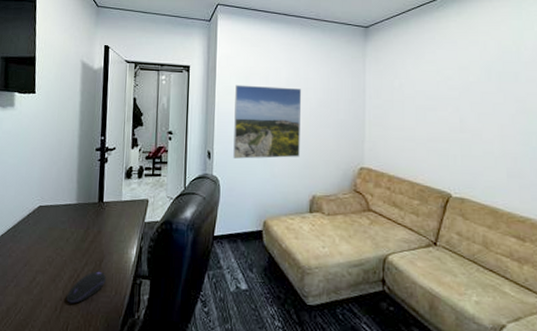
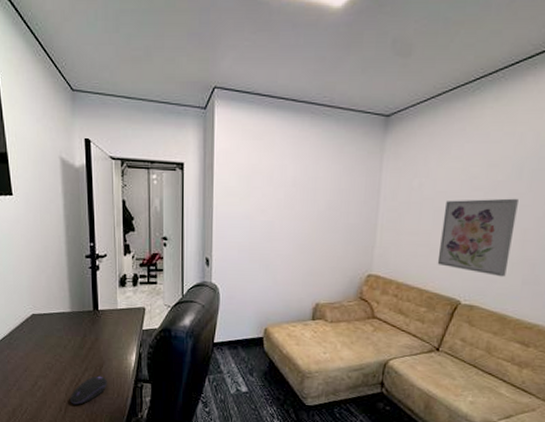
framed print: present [233,85,302,159] -> none [233,185,310,266]
wall art: none [424,97,492,171] -> present [437,198,519,277]

